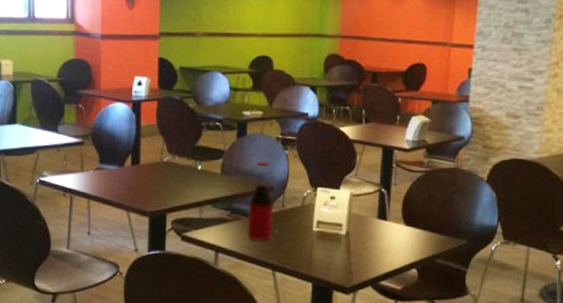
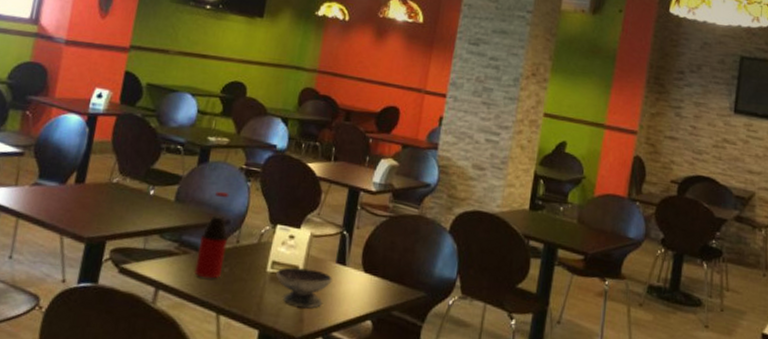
bowl: none [321,225,375,260] -> present [275,267,333,308]

